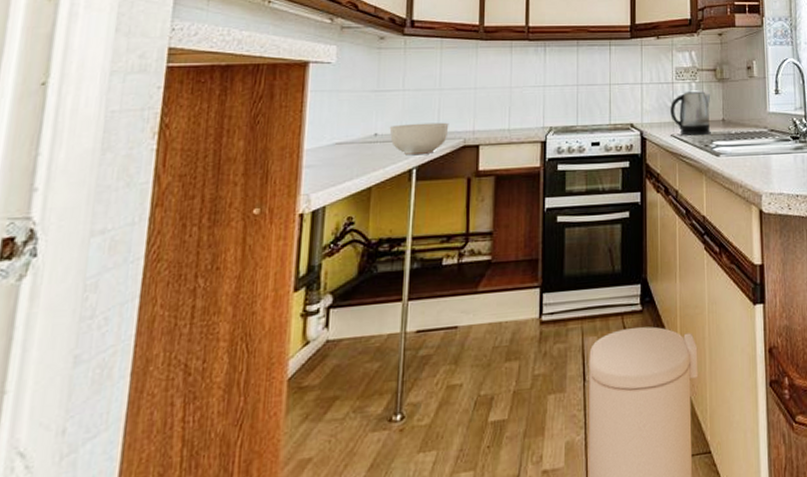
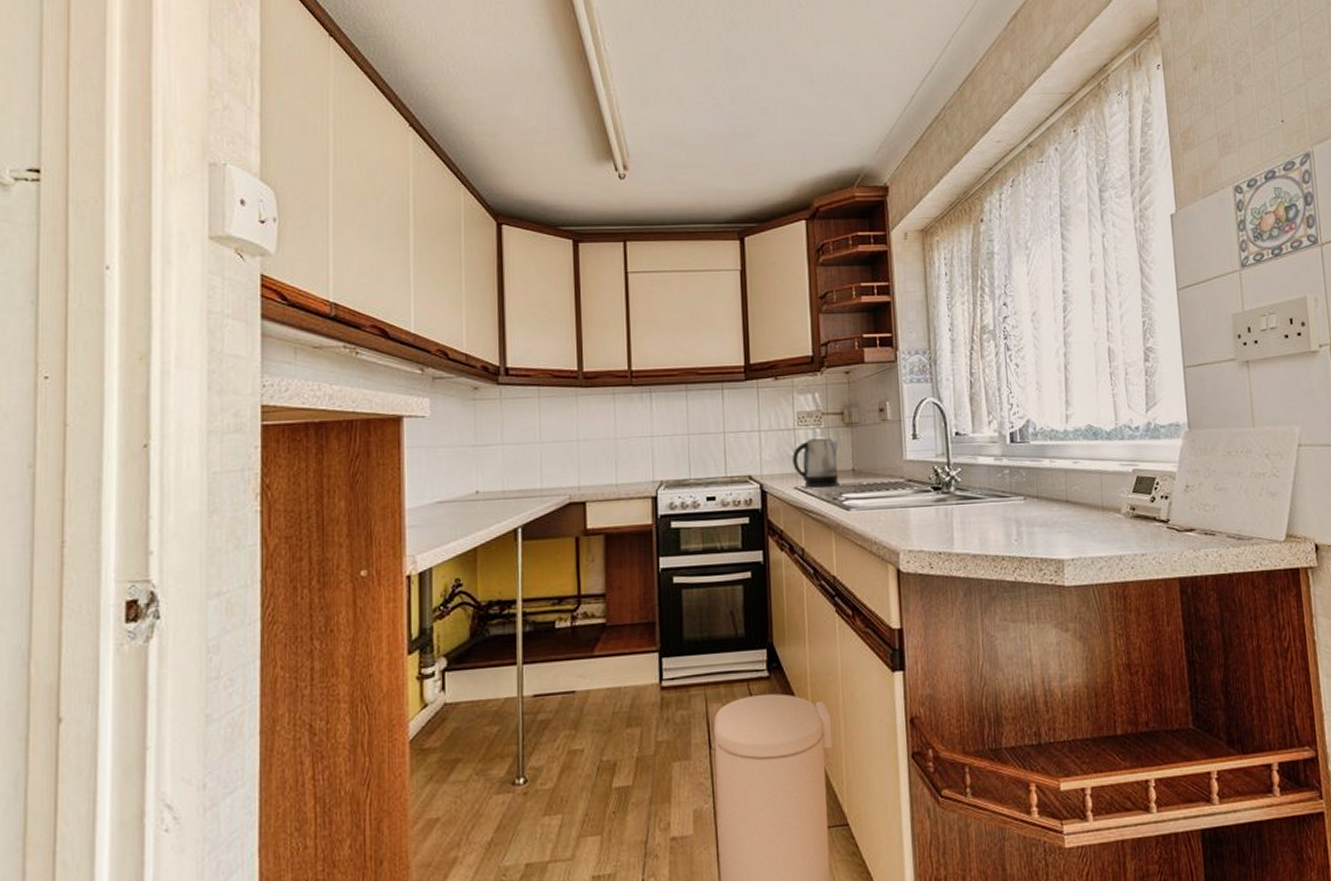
bowl: present [389,122,449,156] -> none [490,478,553,514]

